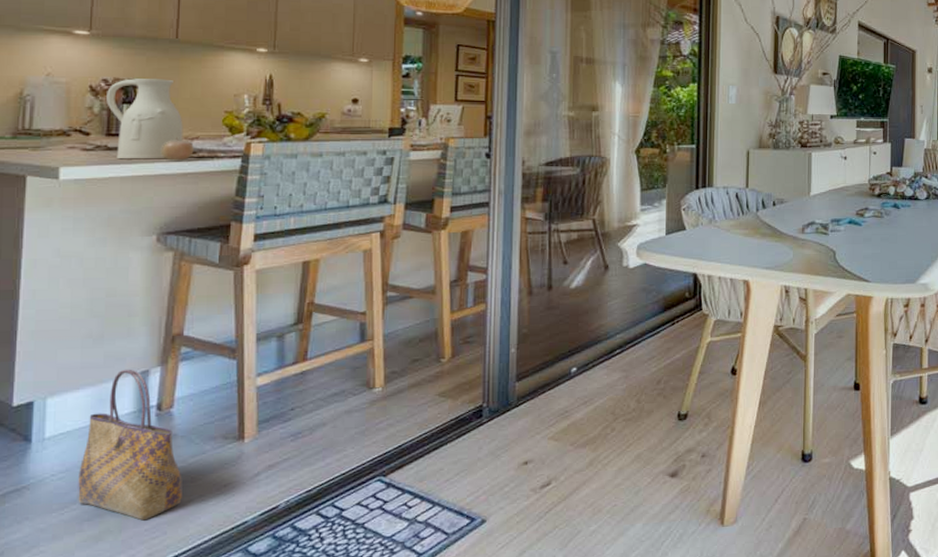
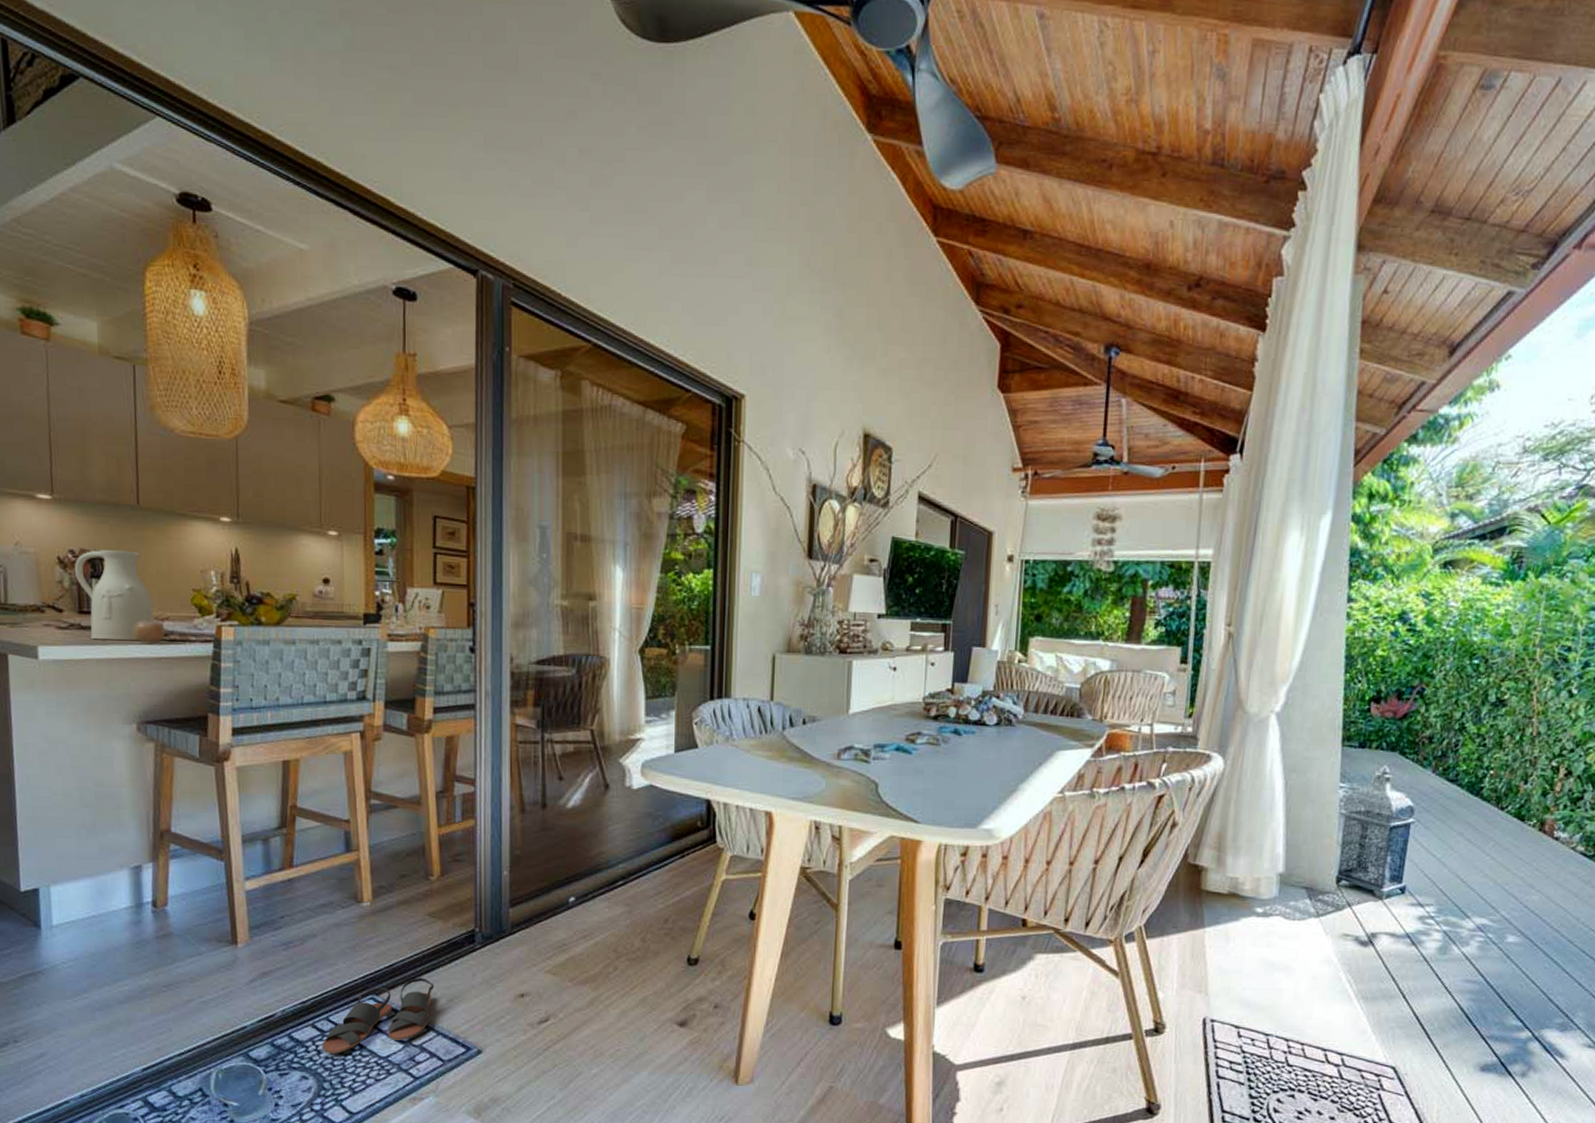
tote bag: present [78,369,182,521] -> none [86,862,183,1016]
sandal: none [326,454,441,539] -> present [322,977,434,1054]

